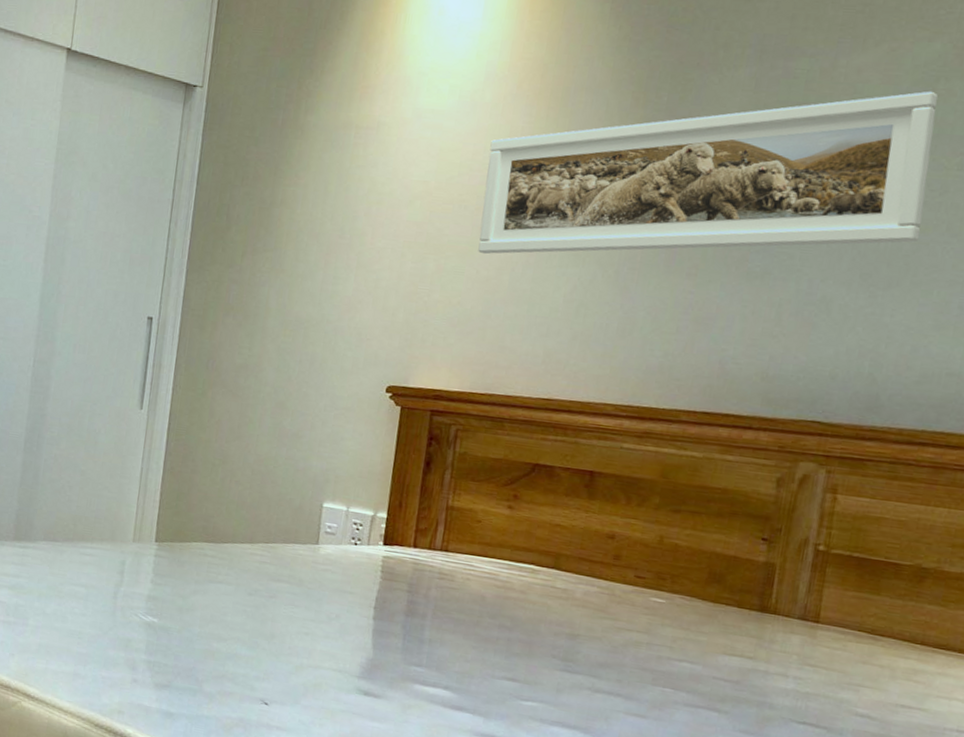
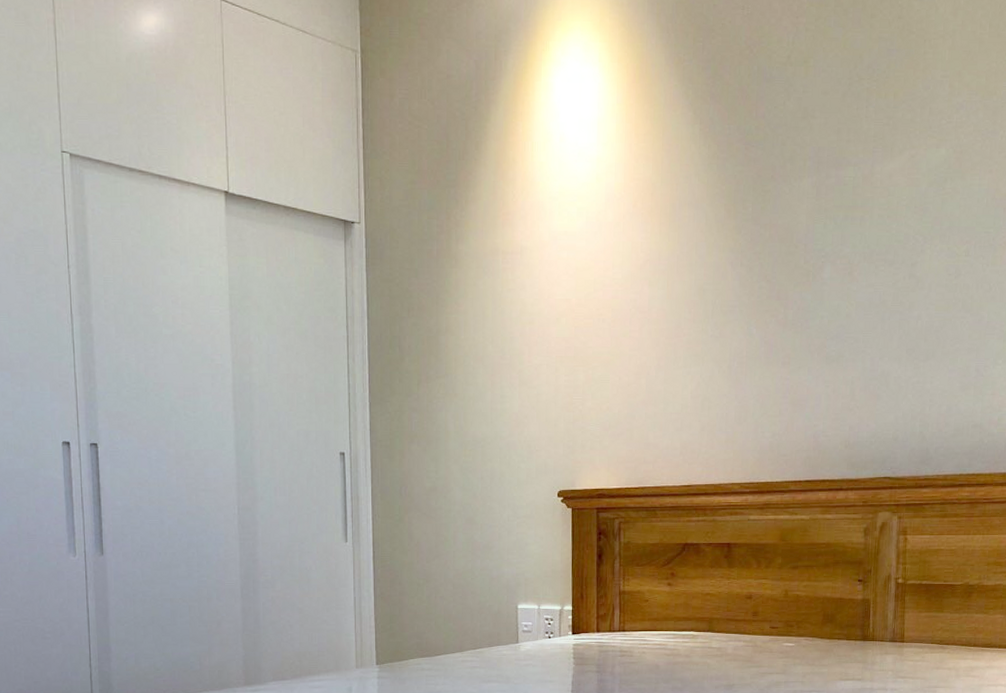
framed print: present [478,91,938,255] -> none [617,190,947,362]

